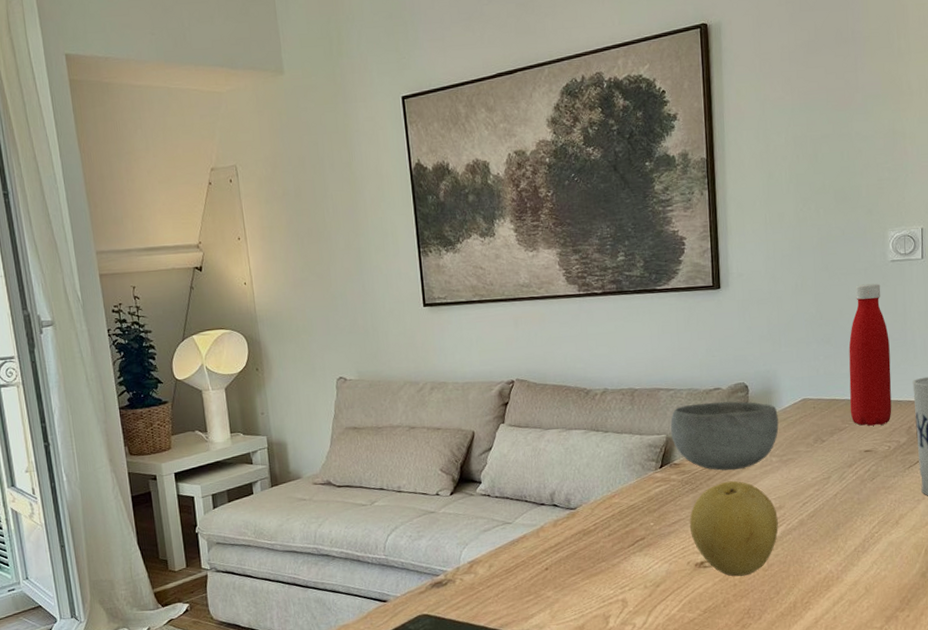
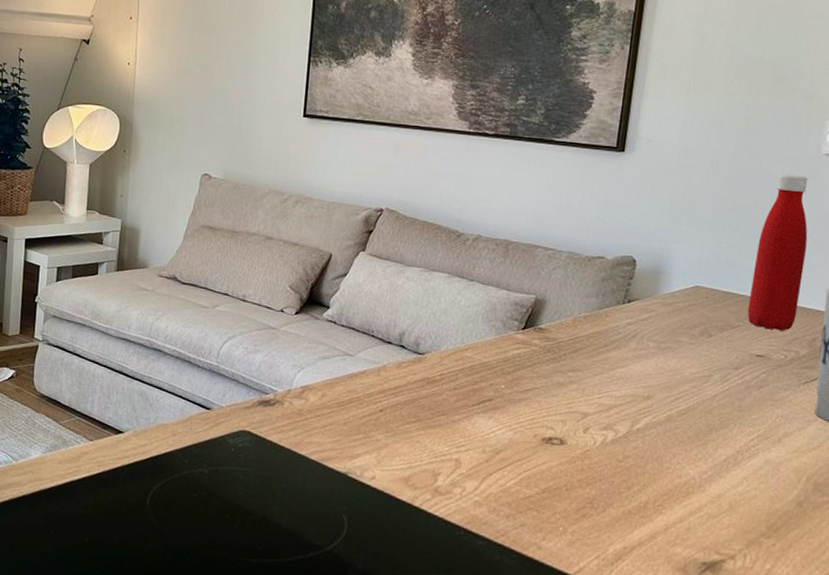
bowl: present [670,401,779,471] -> none [541,268,665,348]
fruit: present [690,480,778,576] -> none [543,357,644,462]

